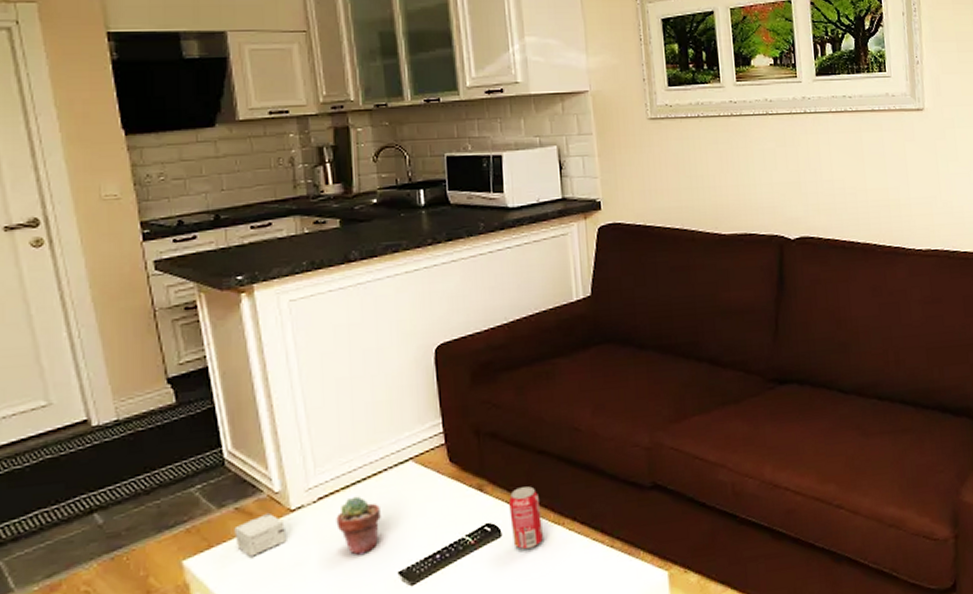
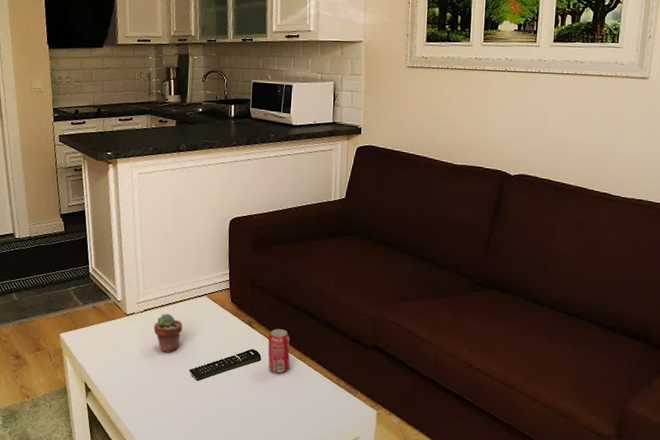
small box: present [234,512,287,557] -> none [91,313,123,340]

